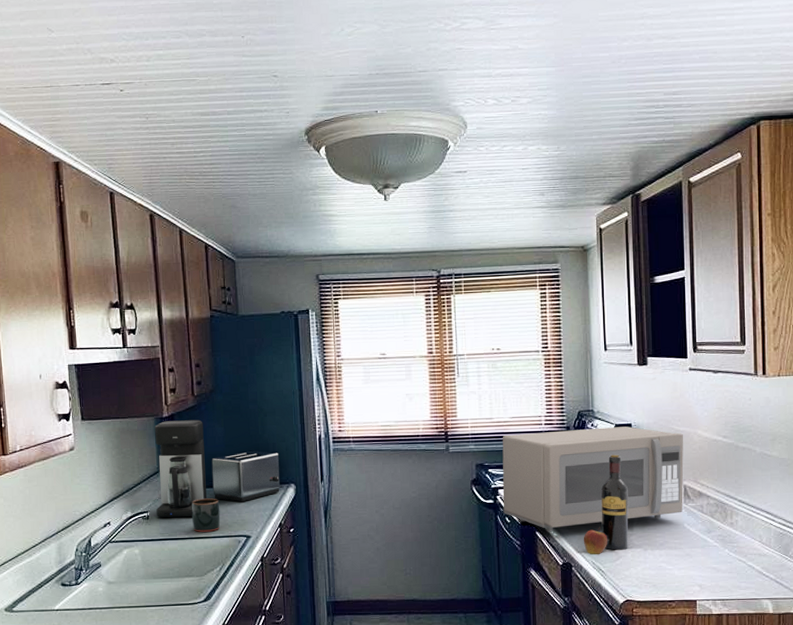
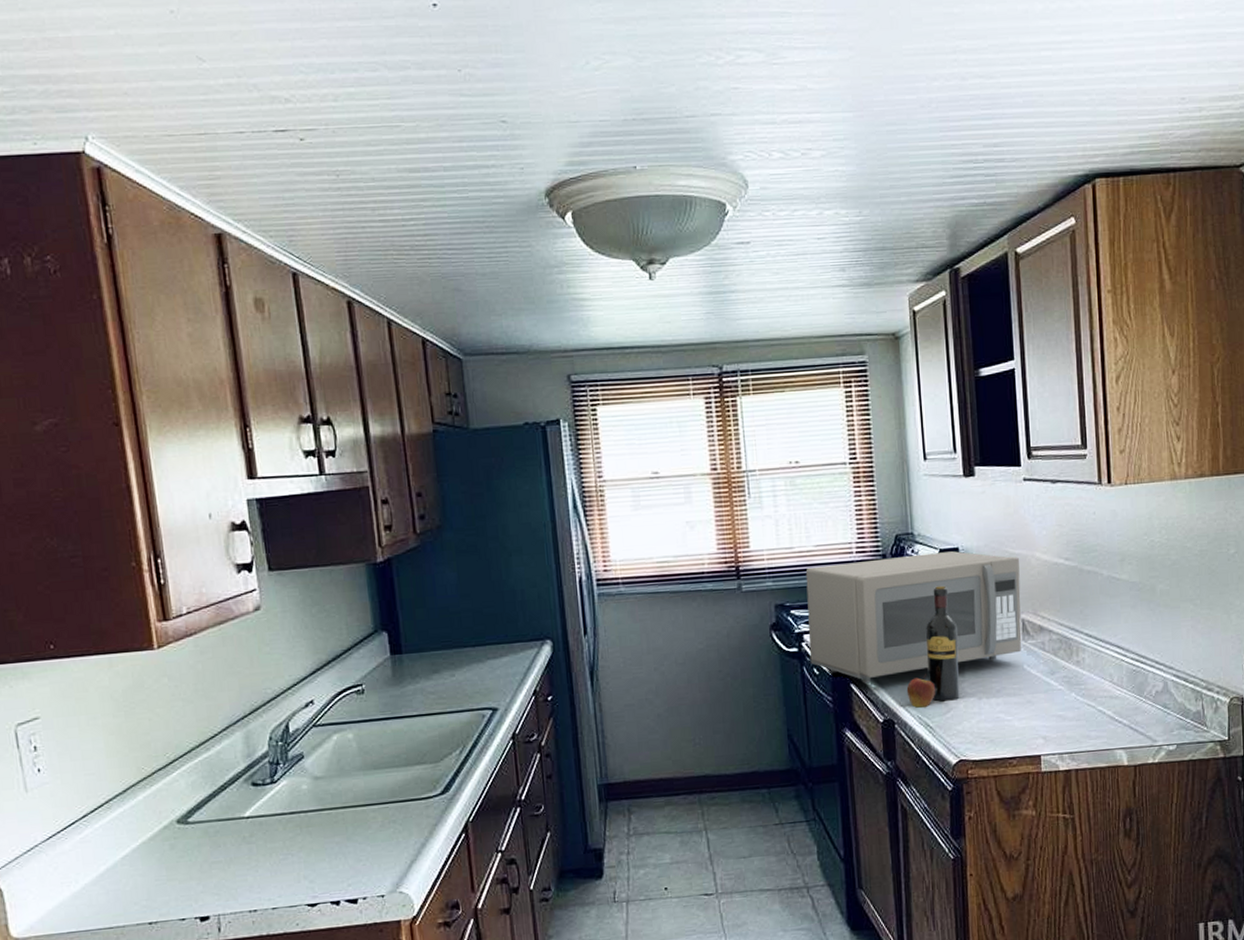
coffee maker: present [154,420,207,518] -> none [366,564,439,691]
mug: present [191,498,221,532] -> none [419,663,458,707]
toaster: present [211,450,281,502] -> none [442,600,534,667]

